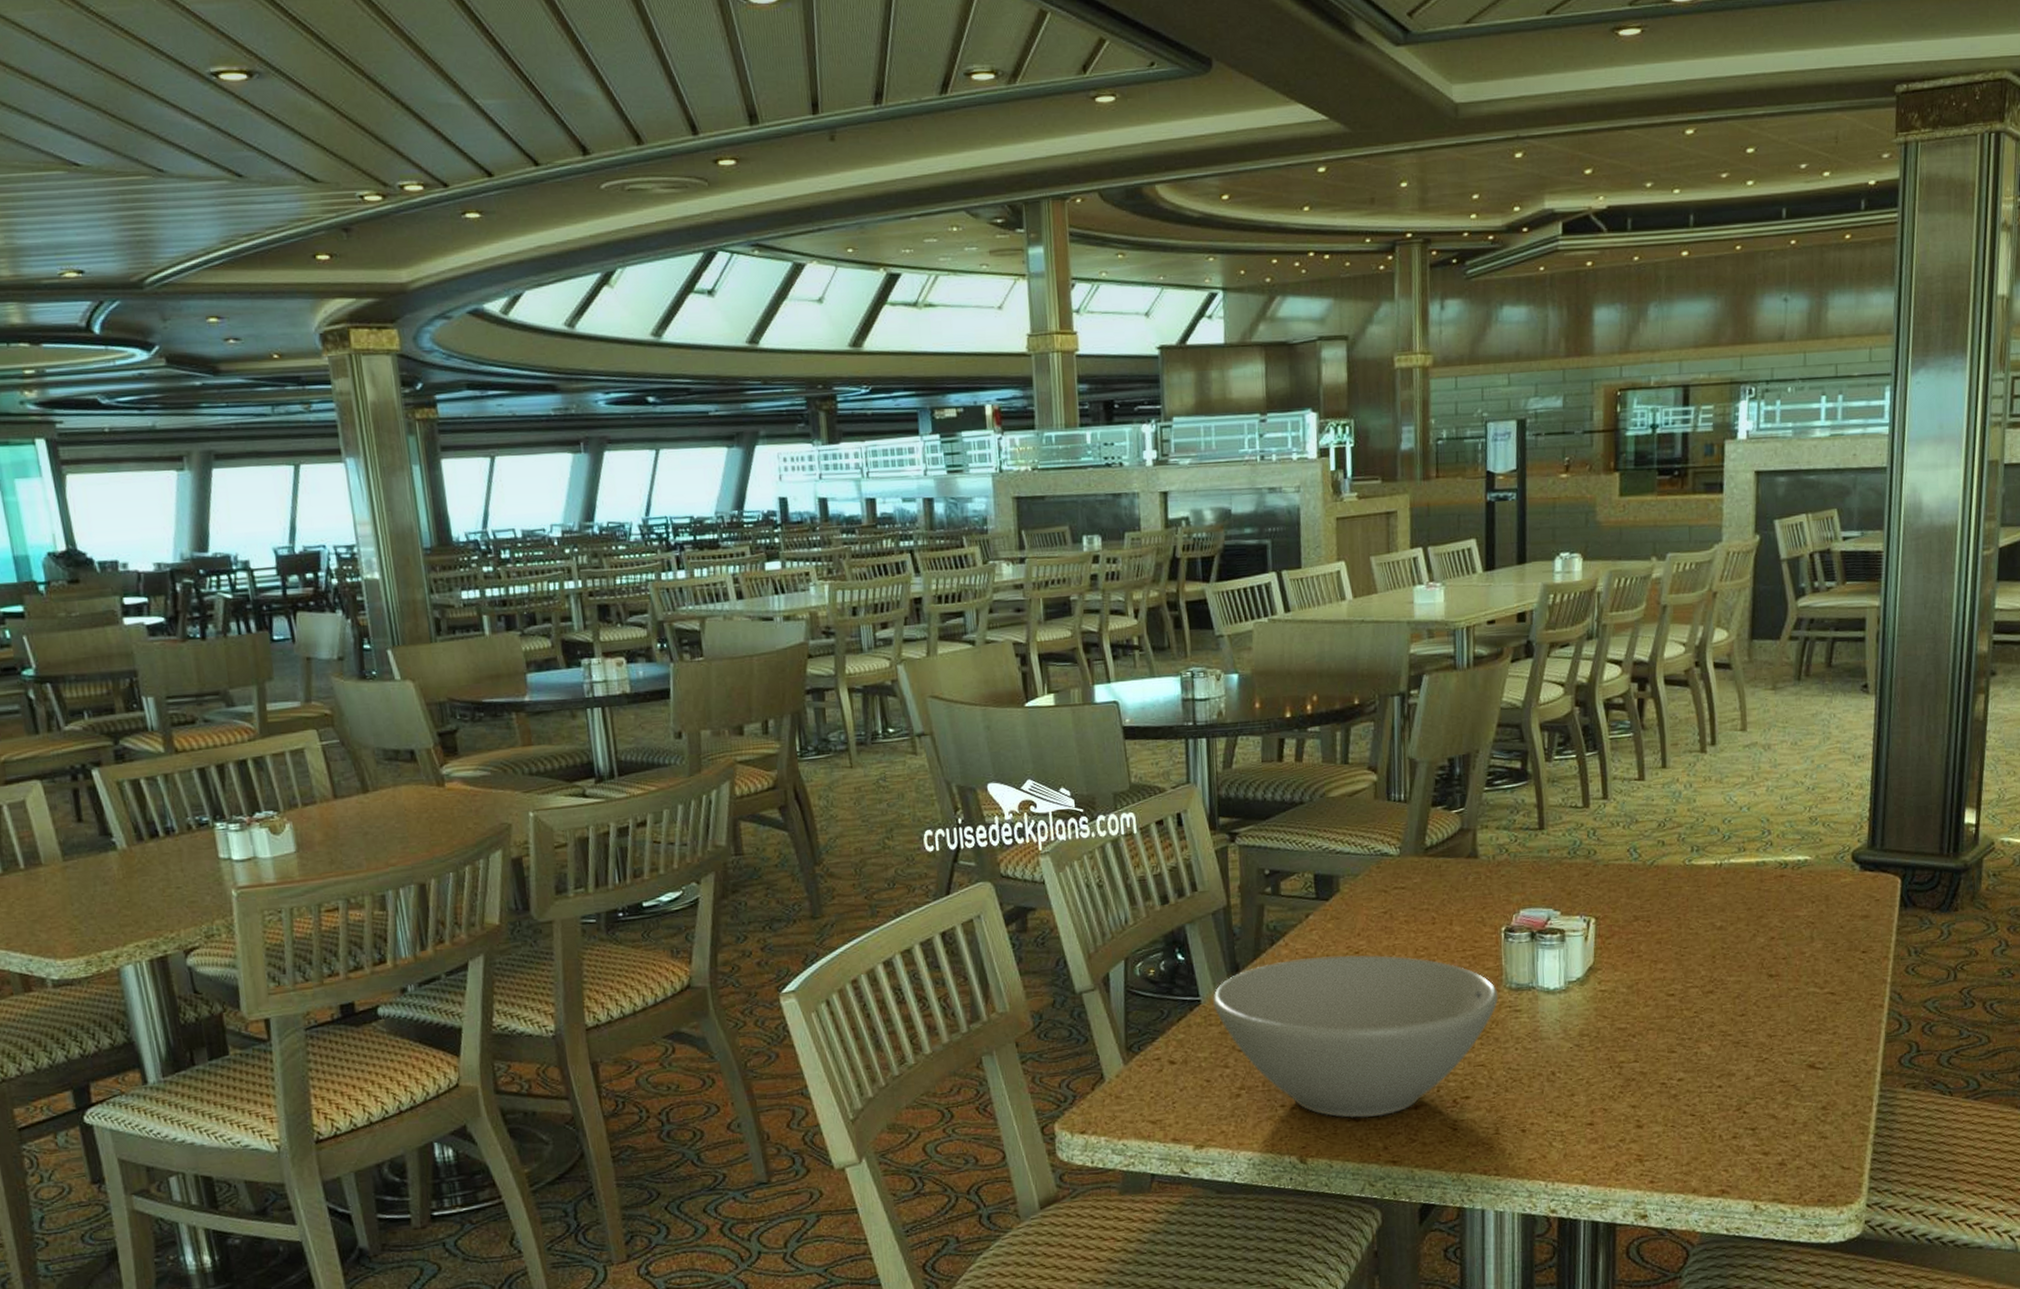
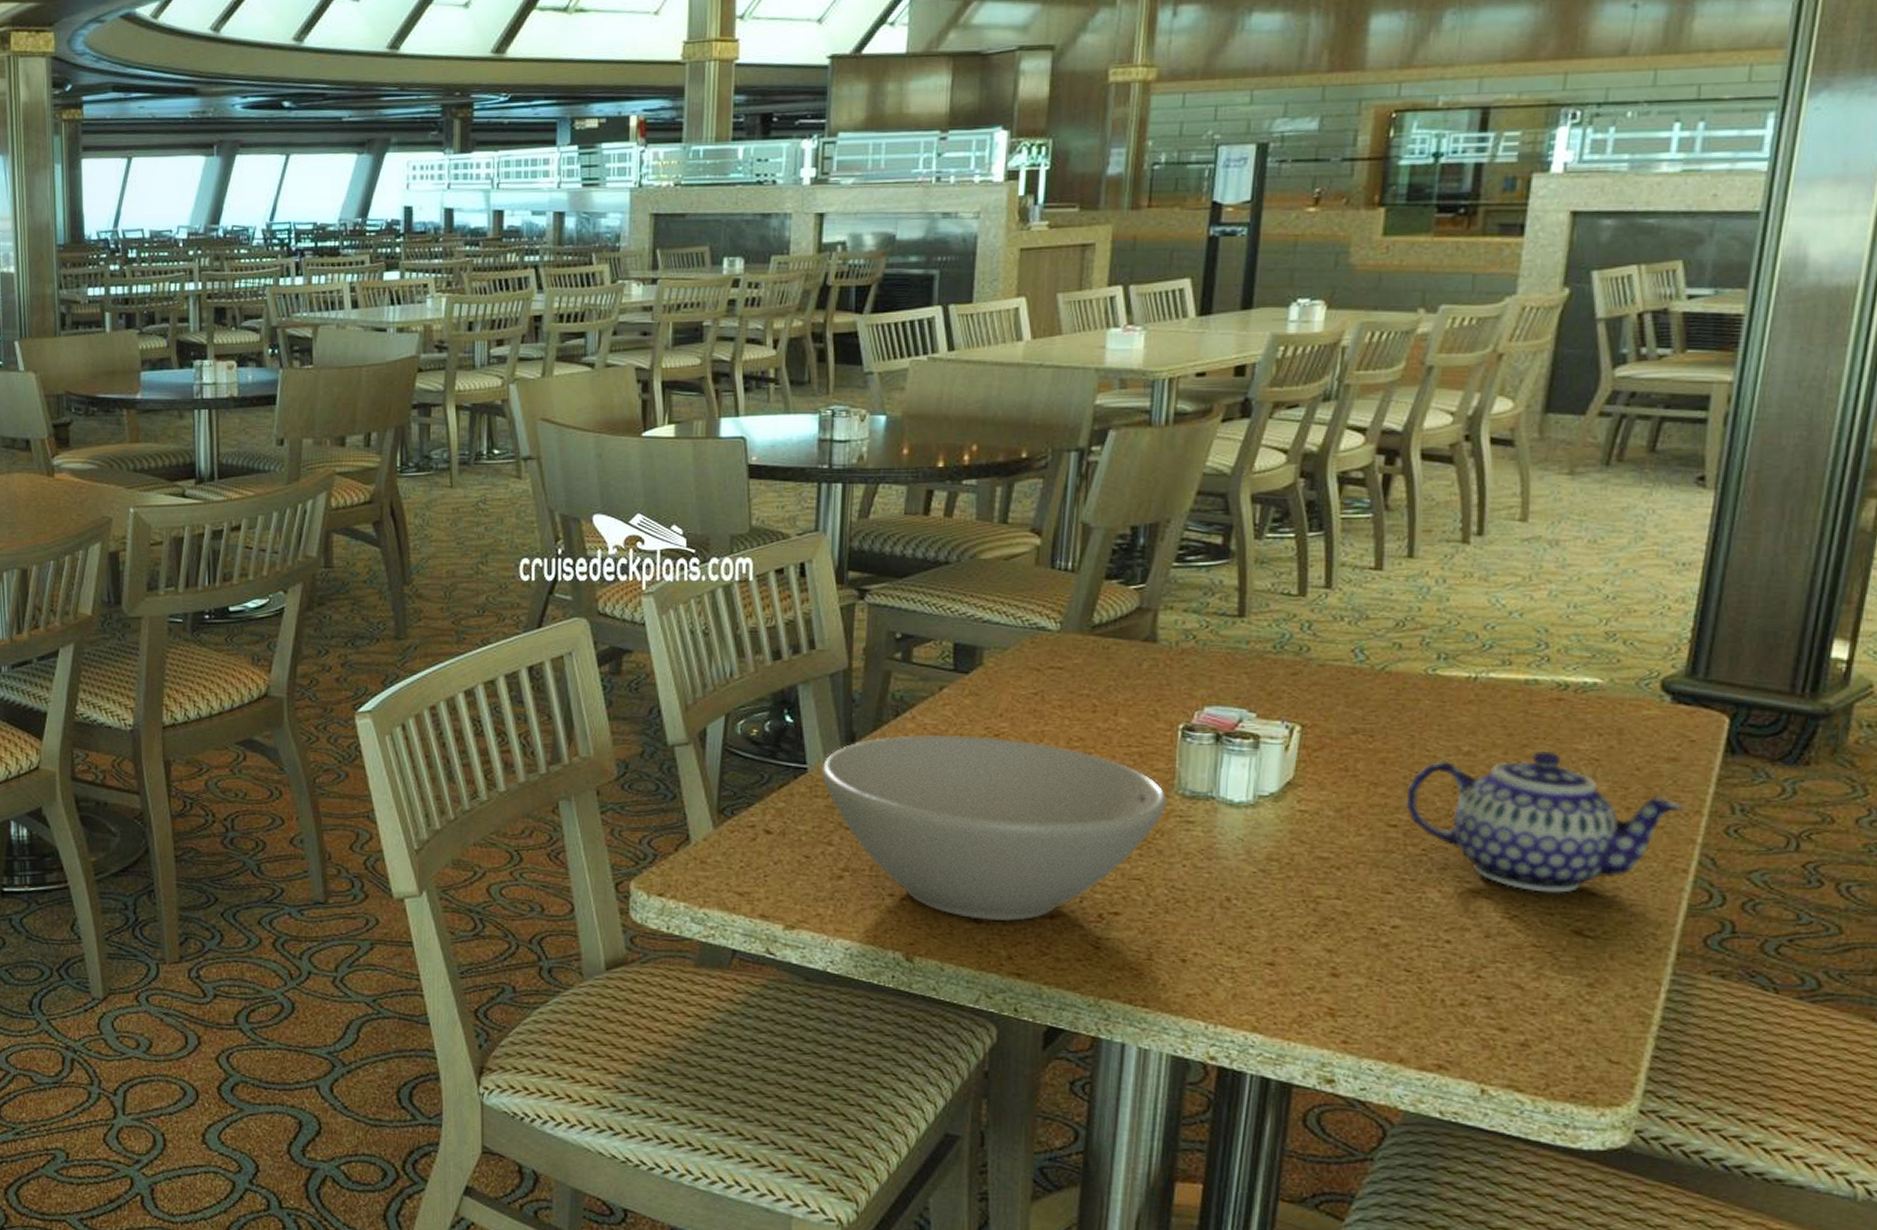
teapot: none [1679,919,1876,1037] -> present [1405,750,1683,893]

